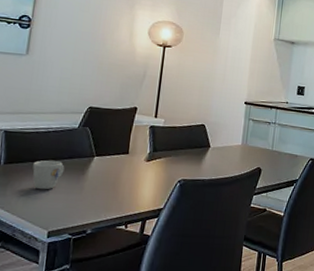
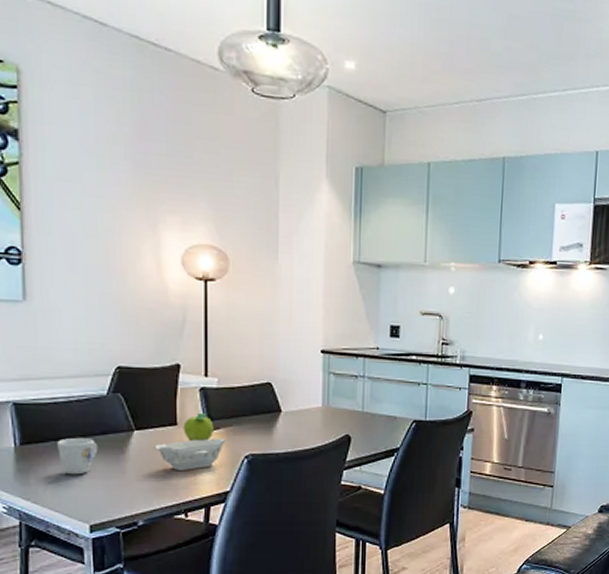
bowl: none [108,165,165,190] -> present [154,438,226,470]
fruit: none [133,145,157,168] -> present [183,412,214,442]

